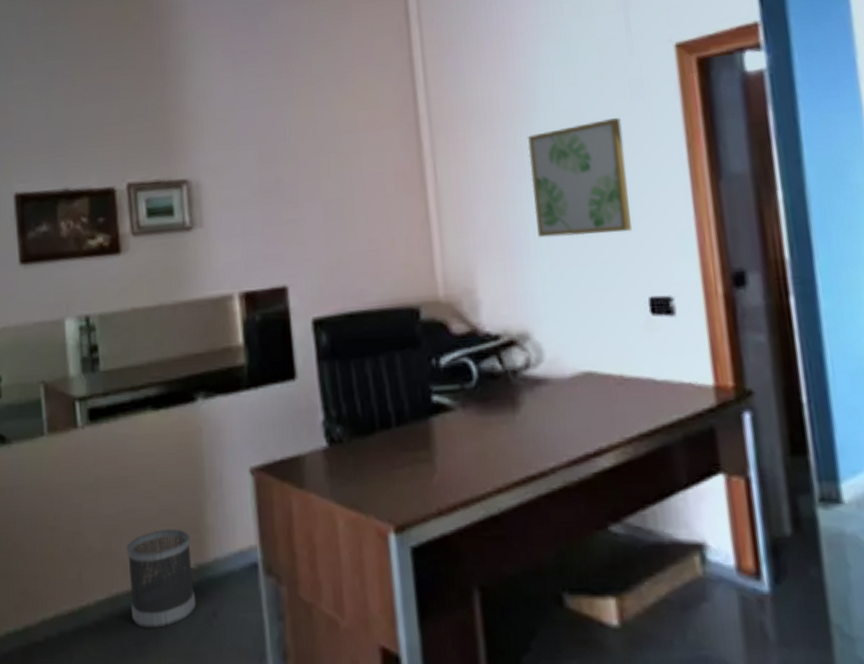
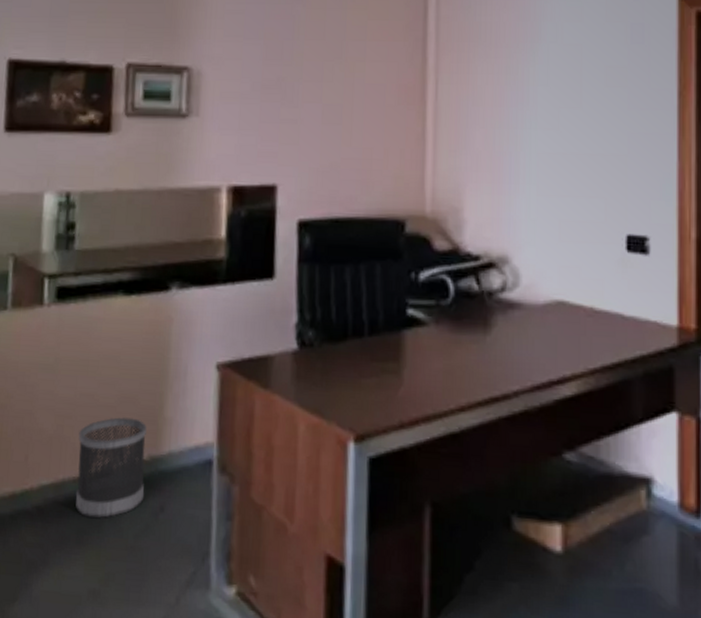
wall art: present [527,118,632,238] -> none [527,59,619,170]

